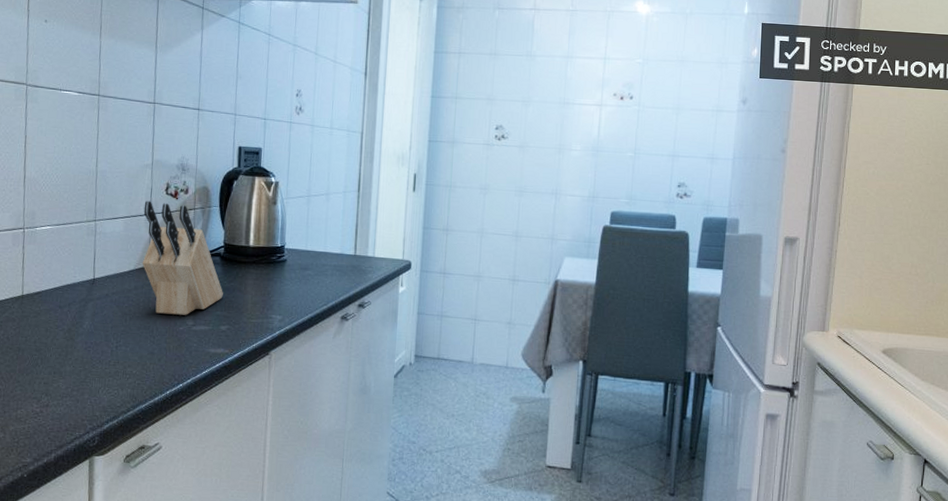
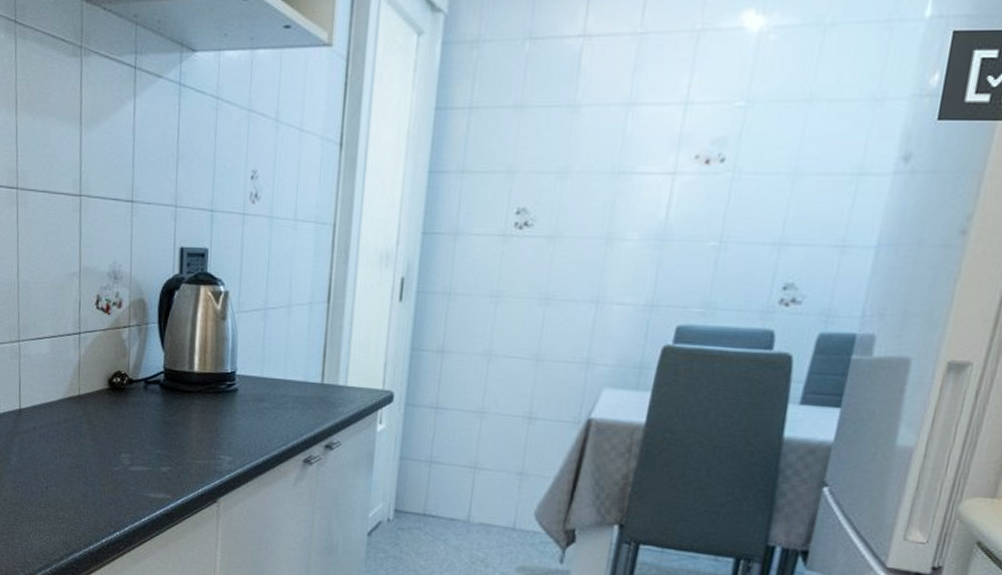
knife block: present [142,201,223,315] -> none [71,317,164,454]

